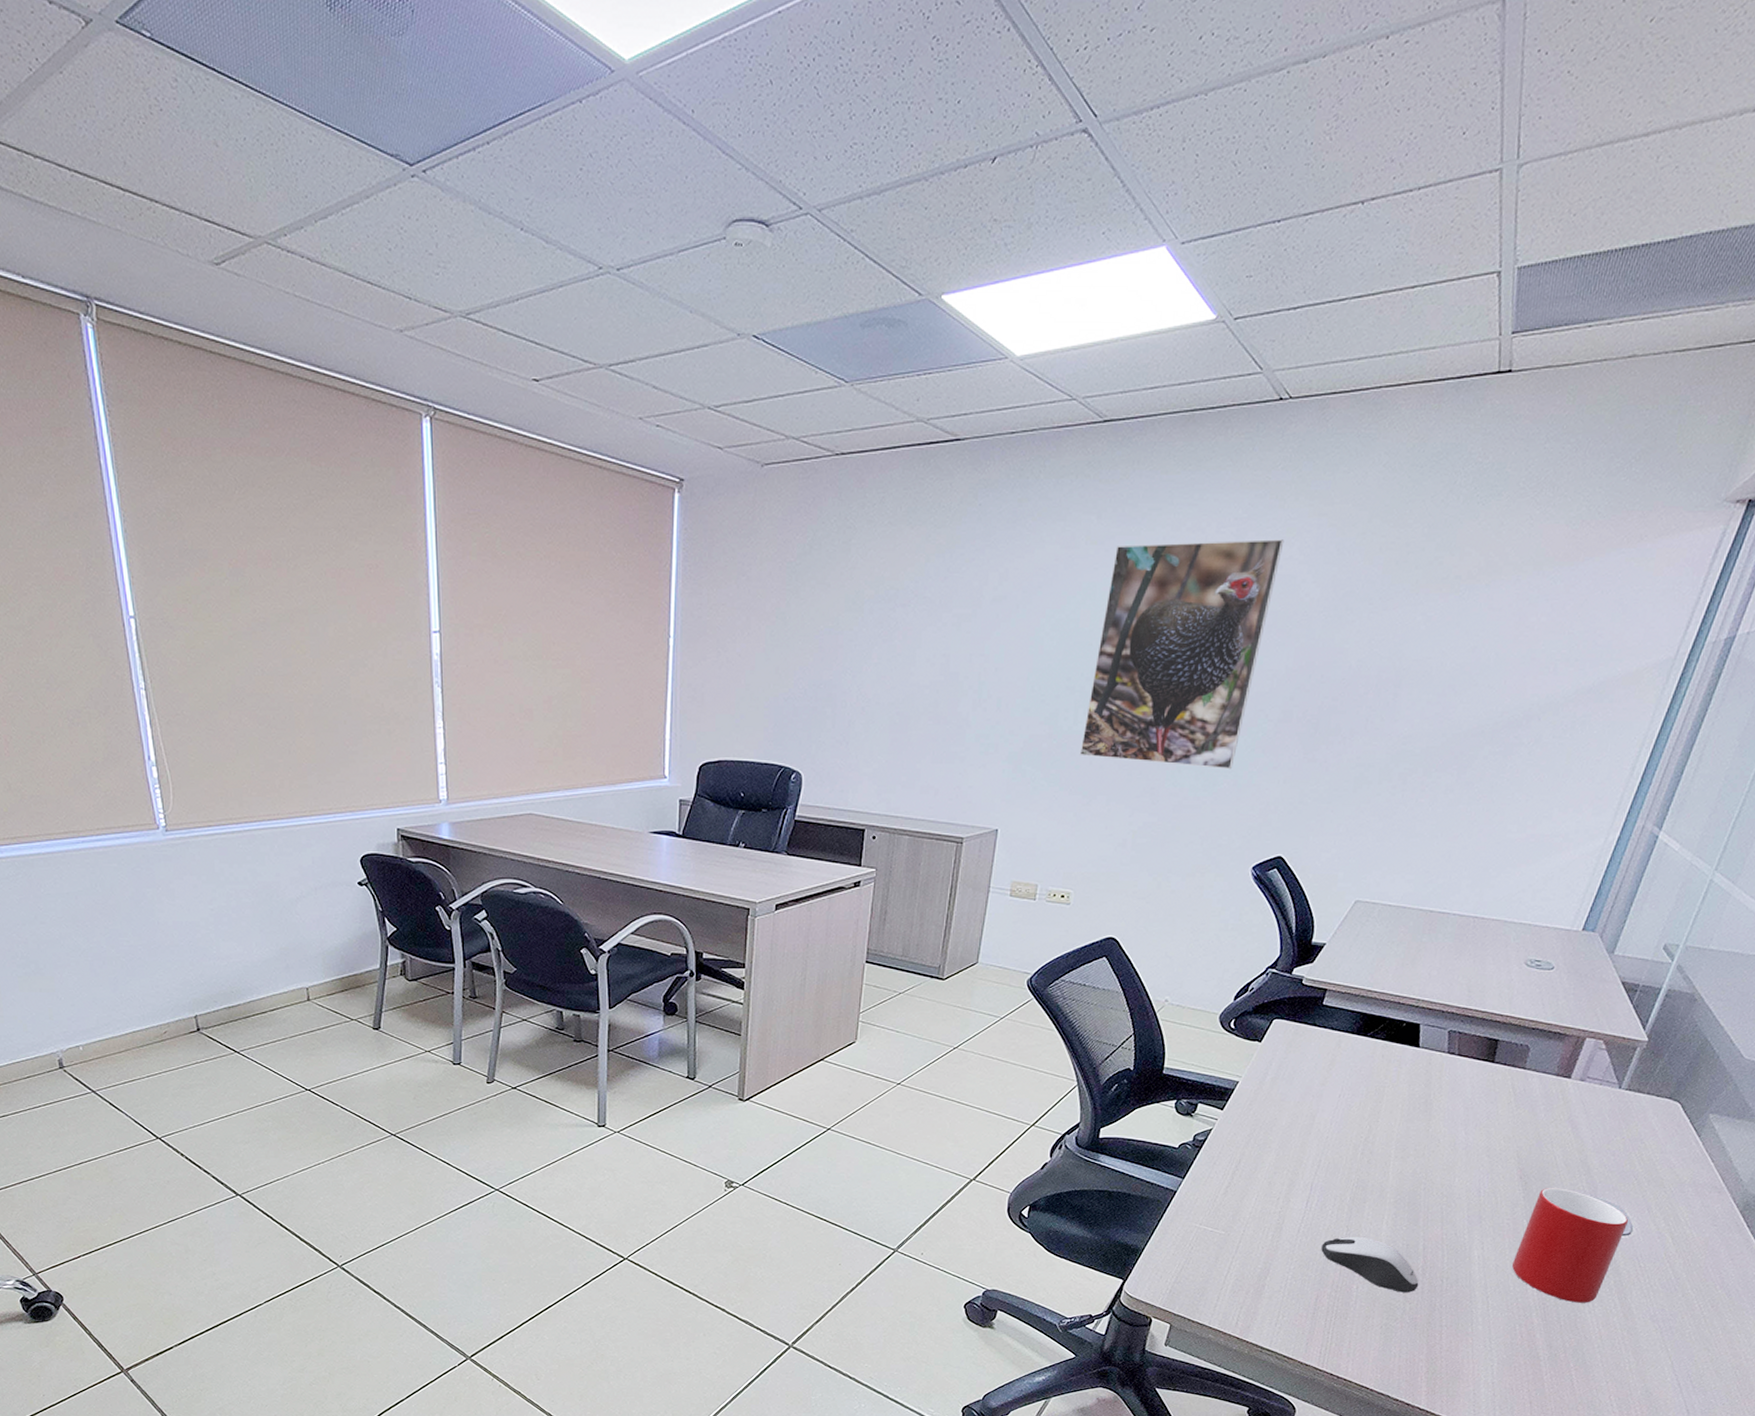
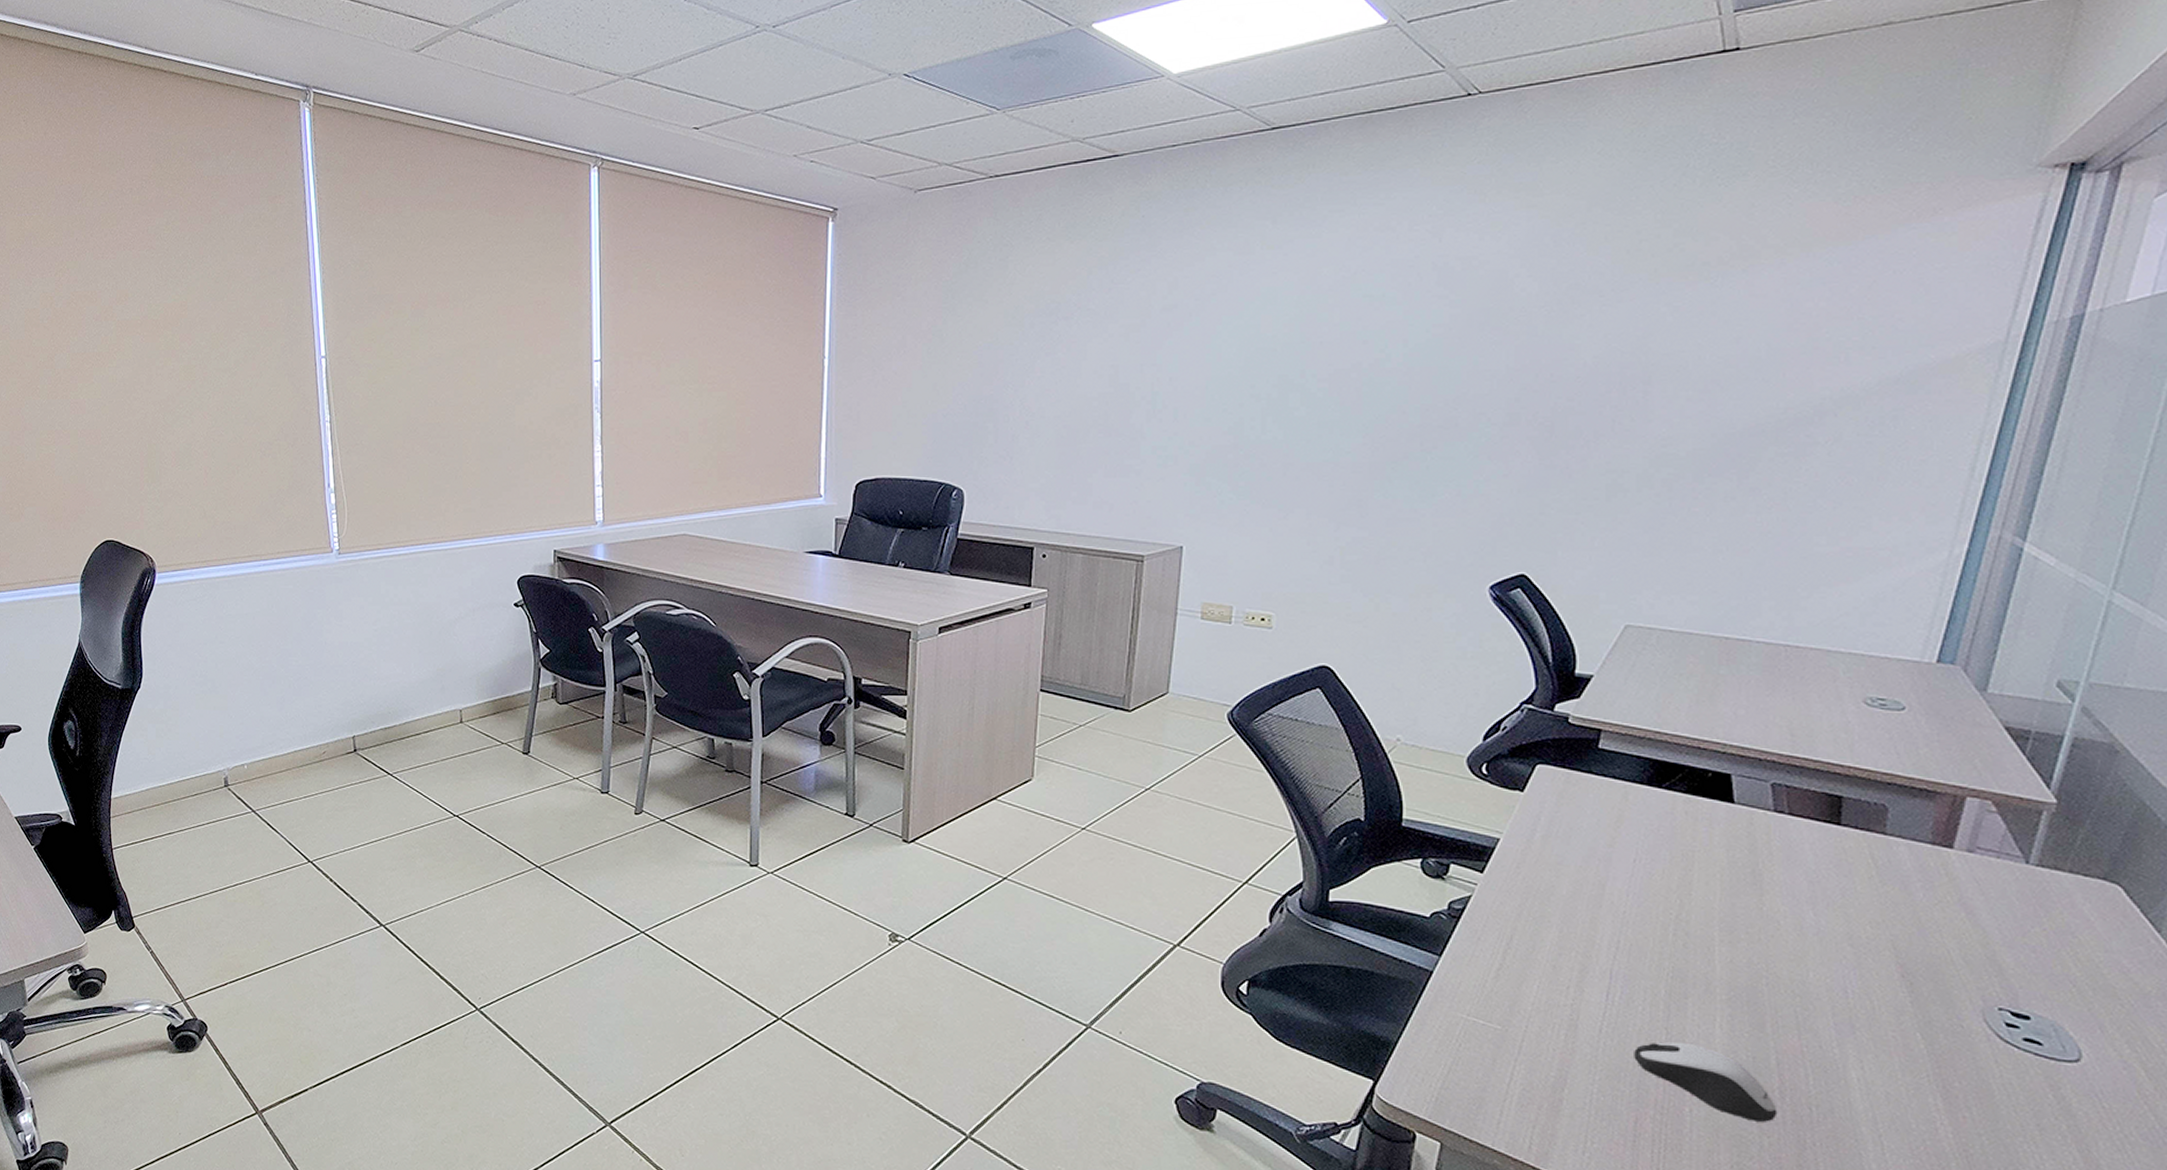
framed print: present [1079,539,1285,770] -> none [1271,234,1489,479]
cup: present [1512,1188,1629,1303] -> none [1910,991,2074,1154]

